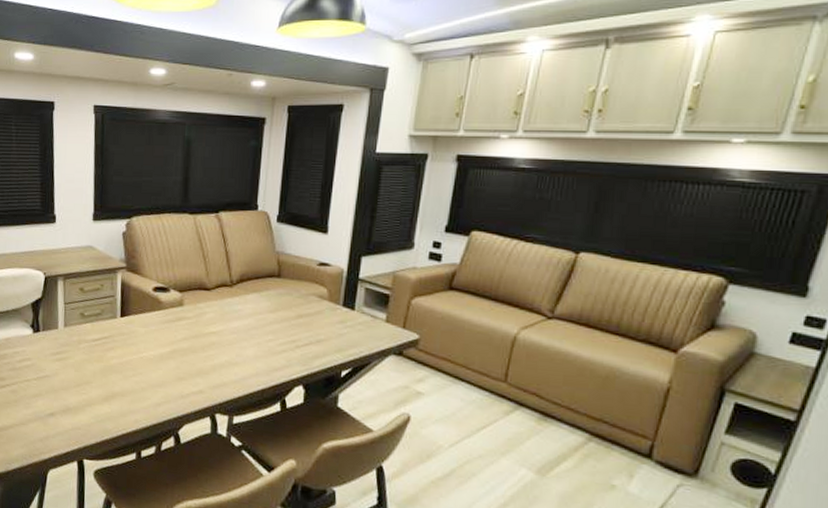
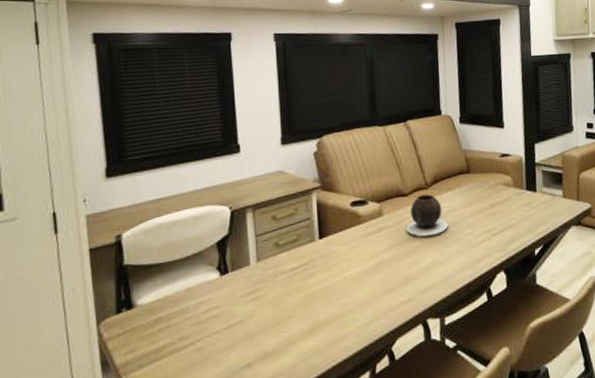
vase: none [205,292,249,336] -> present [406,194,448,238]

